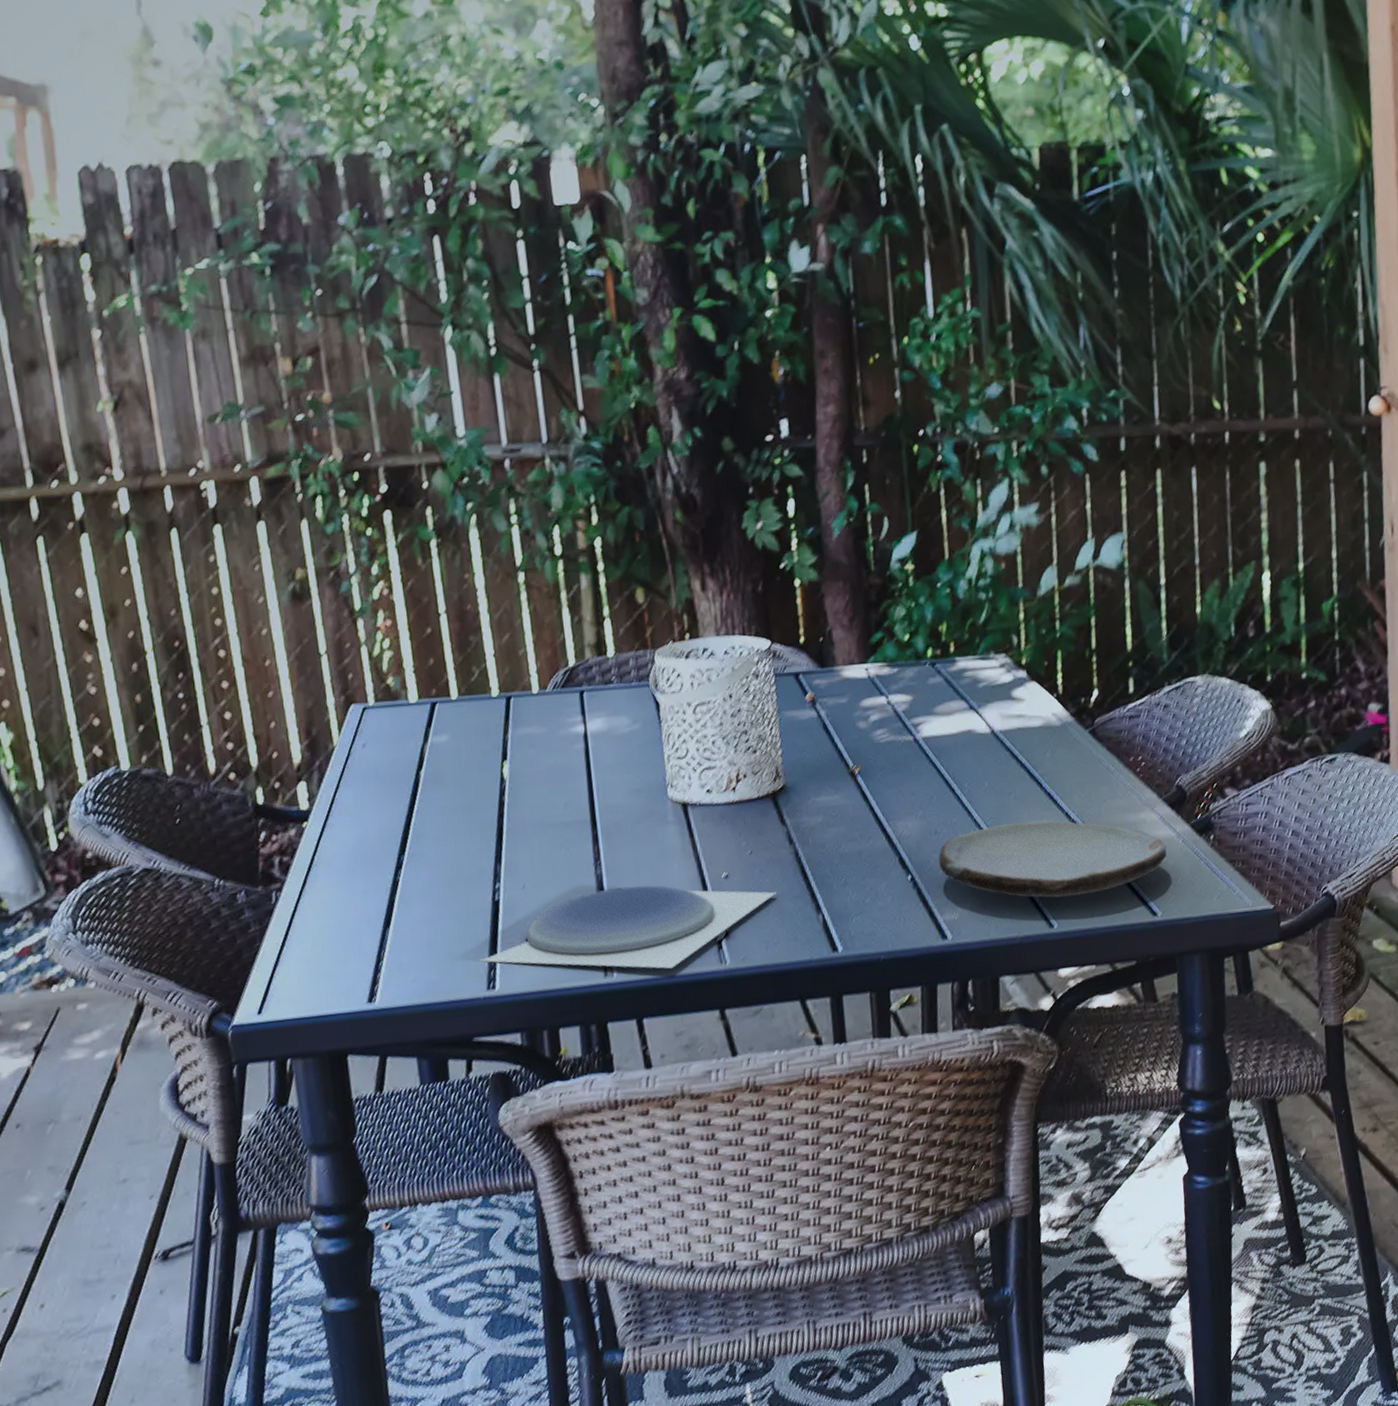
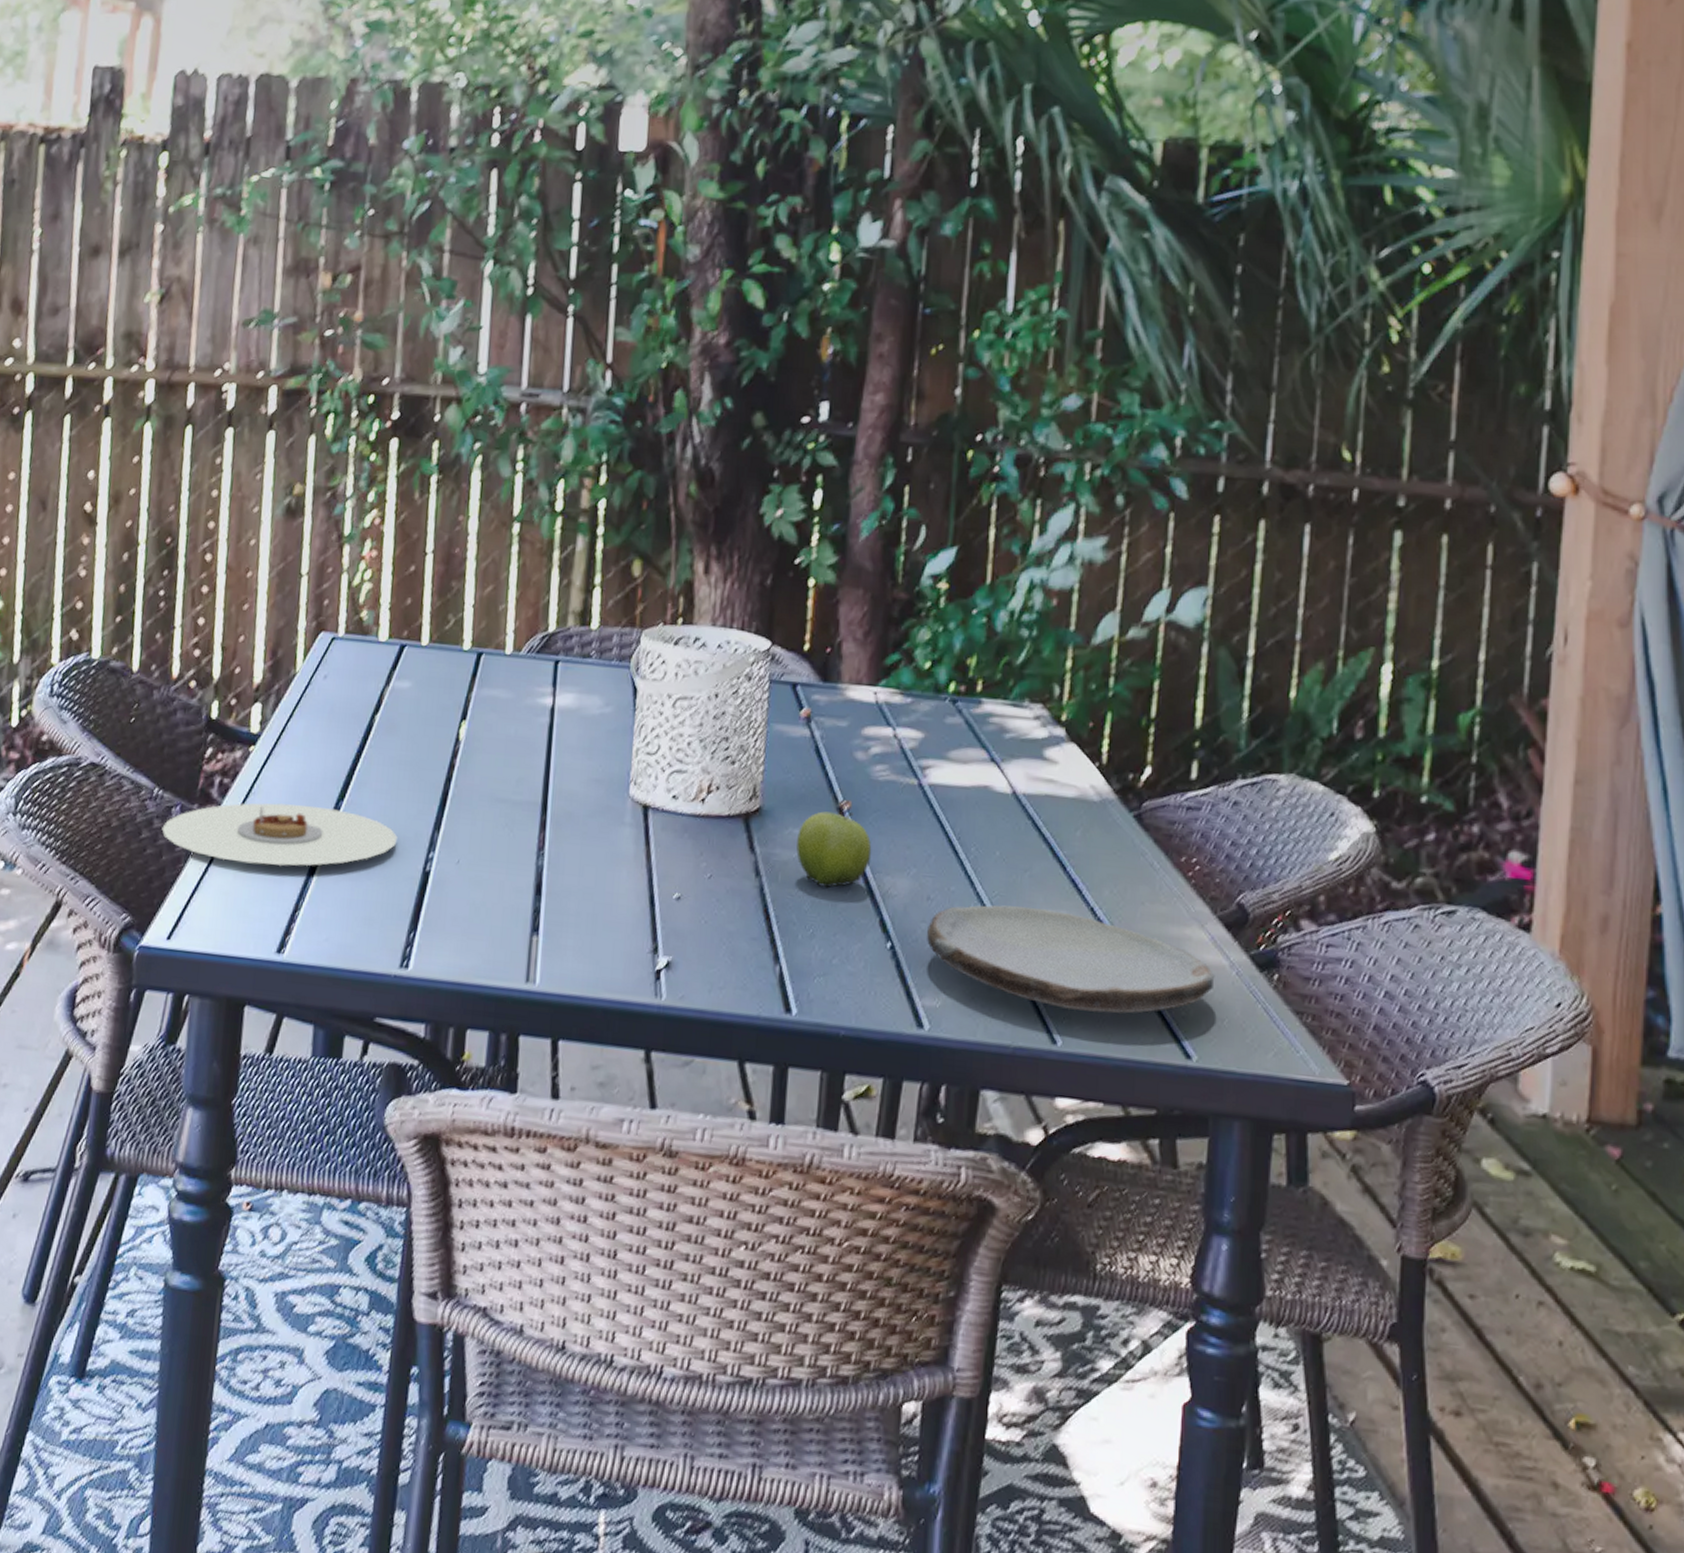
plate: none [230,863,463,932] -> present [162,803,398,867]
plate: present [478,885,776,969] -> none [396,883,731,990]
fruit: none [819,773,884,842] -> present [796,811,872,889]

